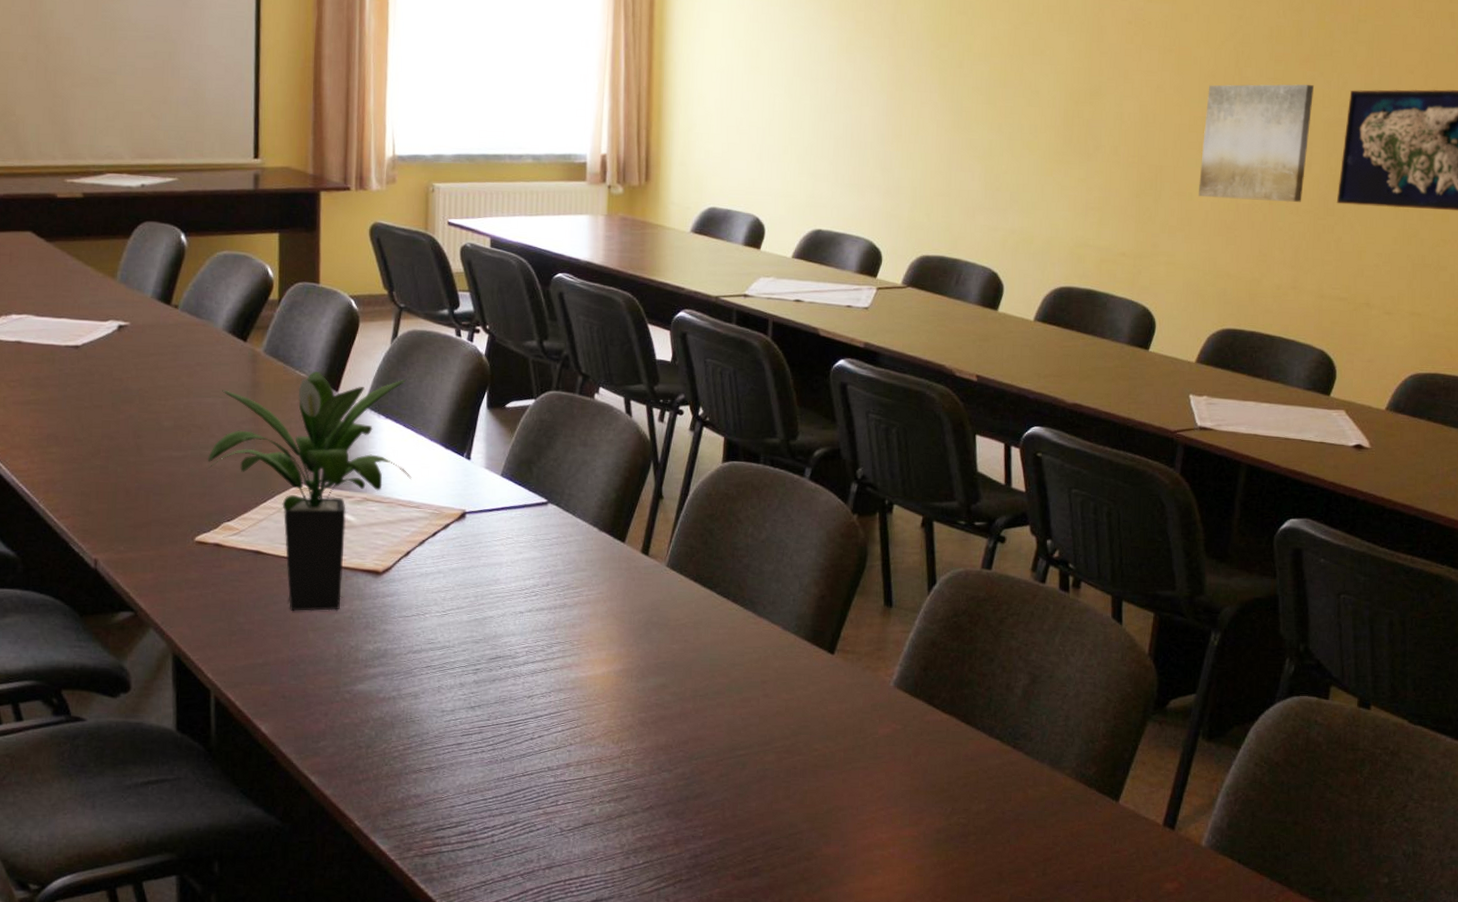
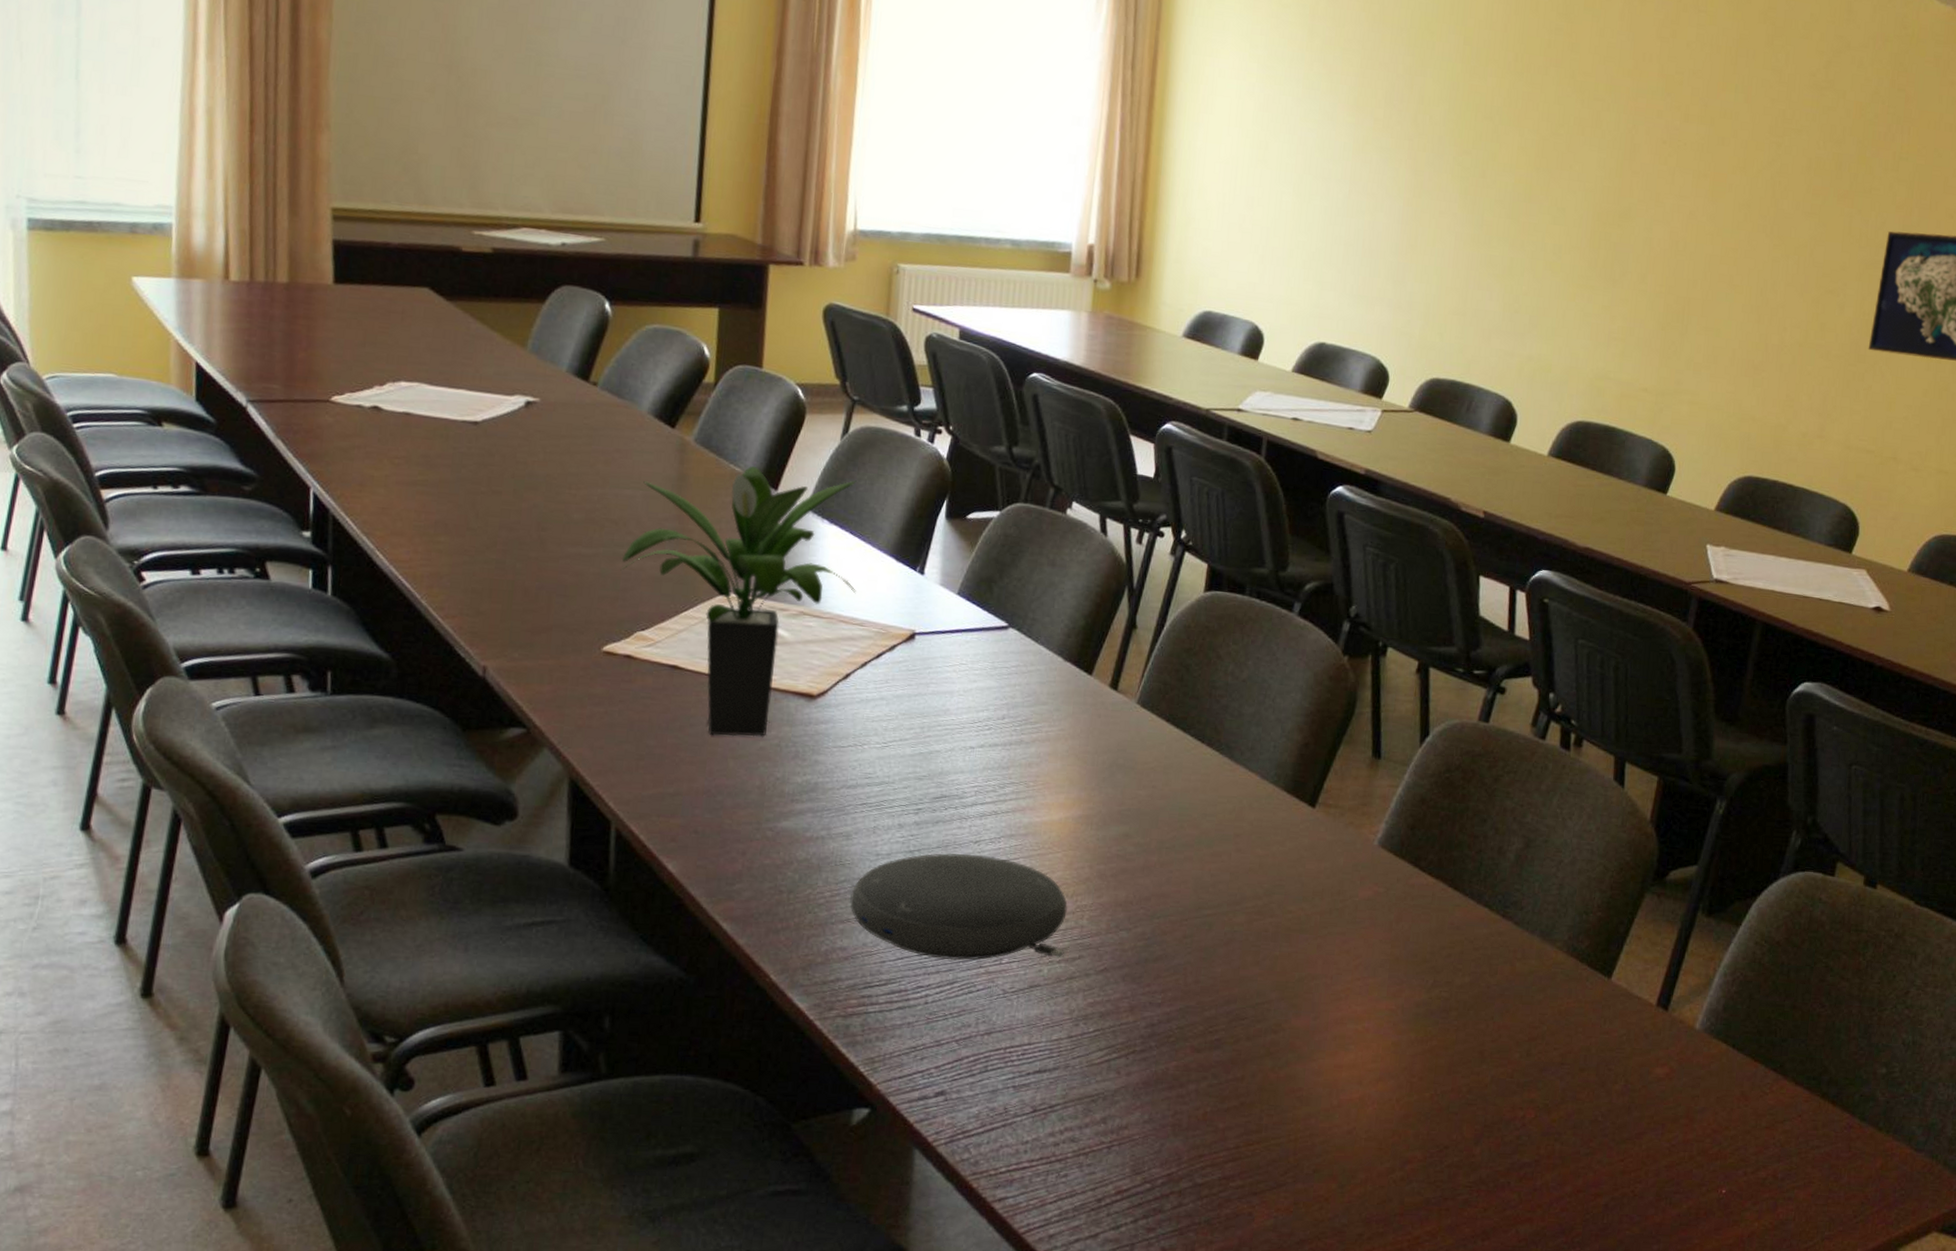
speaker: none [421,708,614,804] -> present [850,853,1068,961]
wall art: present [1198,84,1314,203] -> none [1726,215,1851,346]

